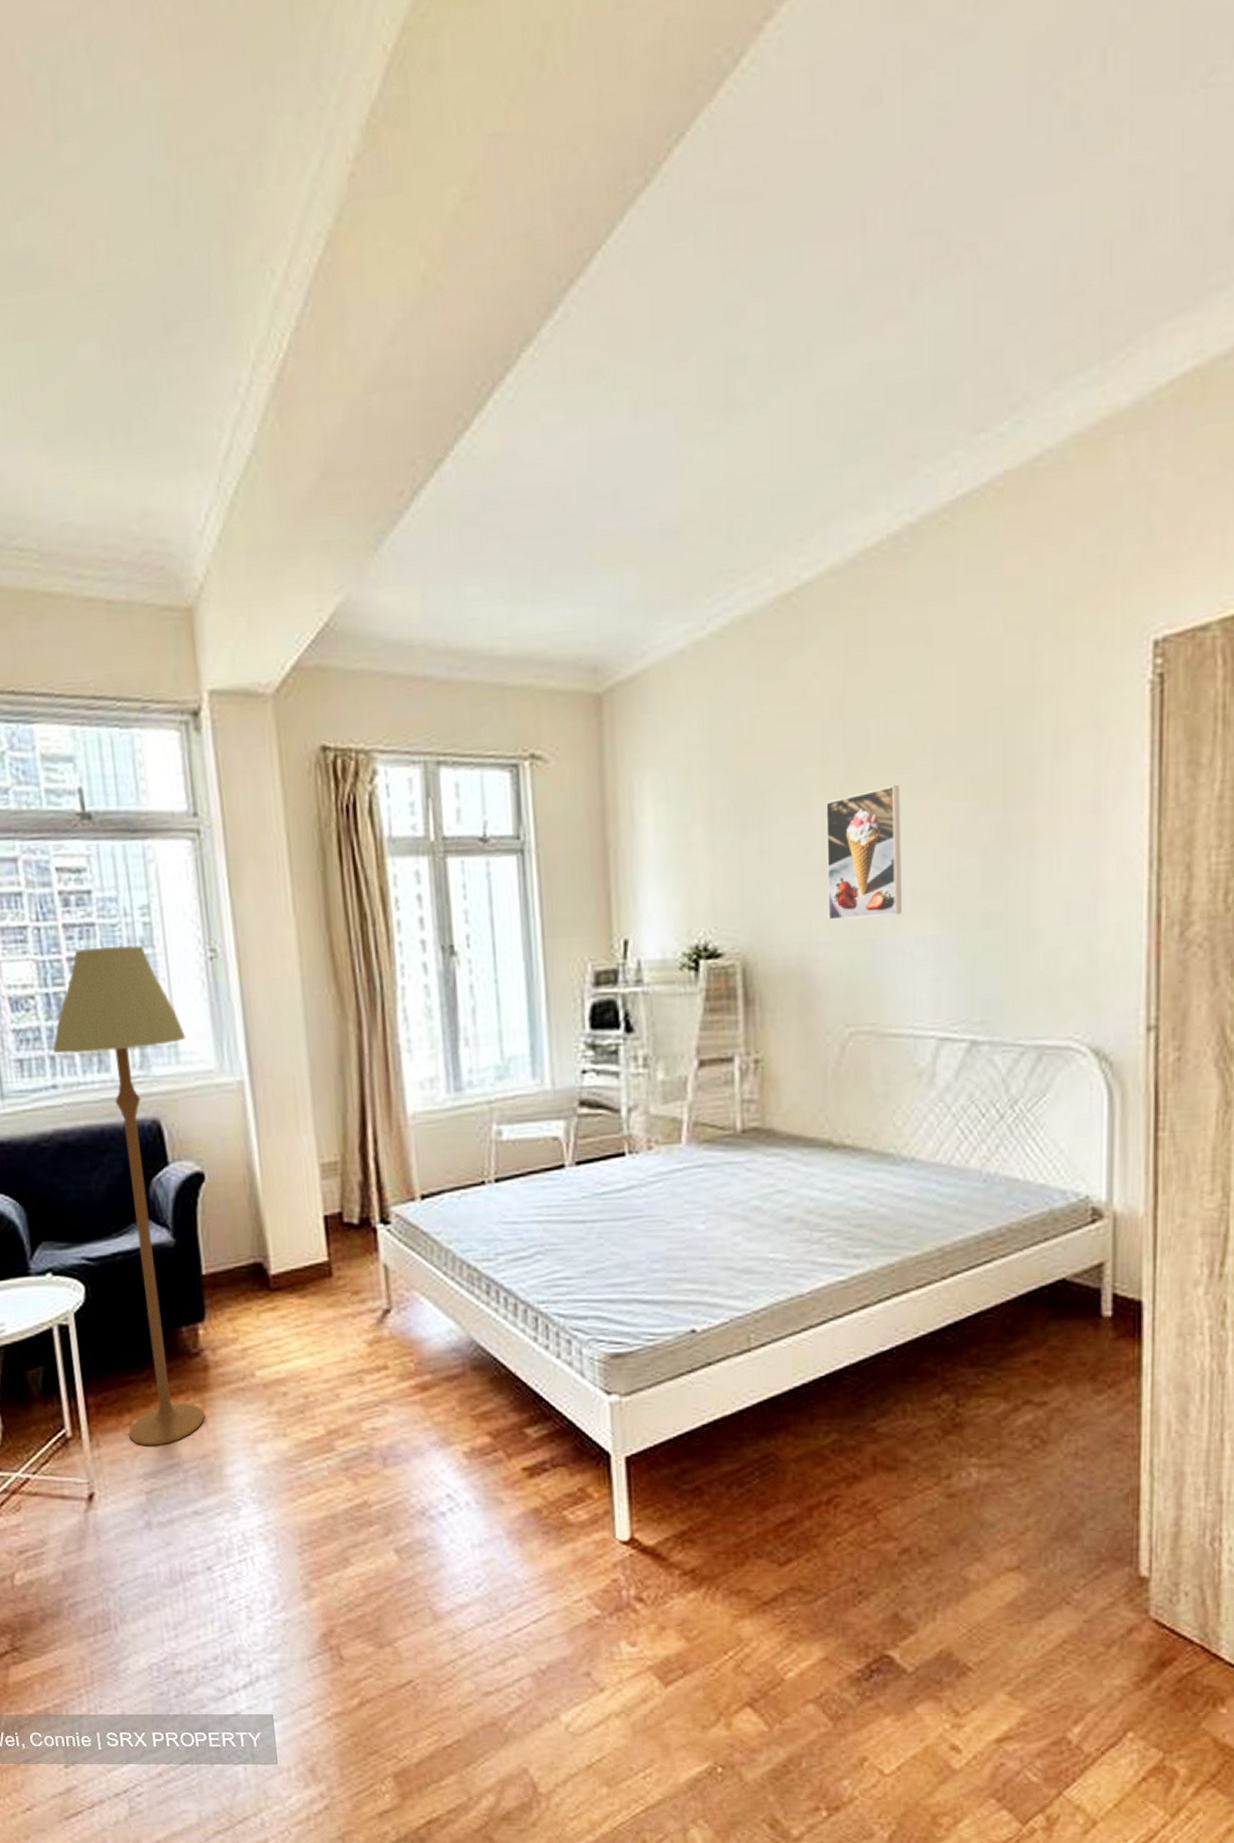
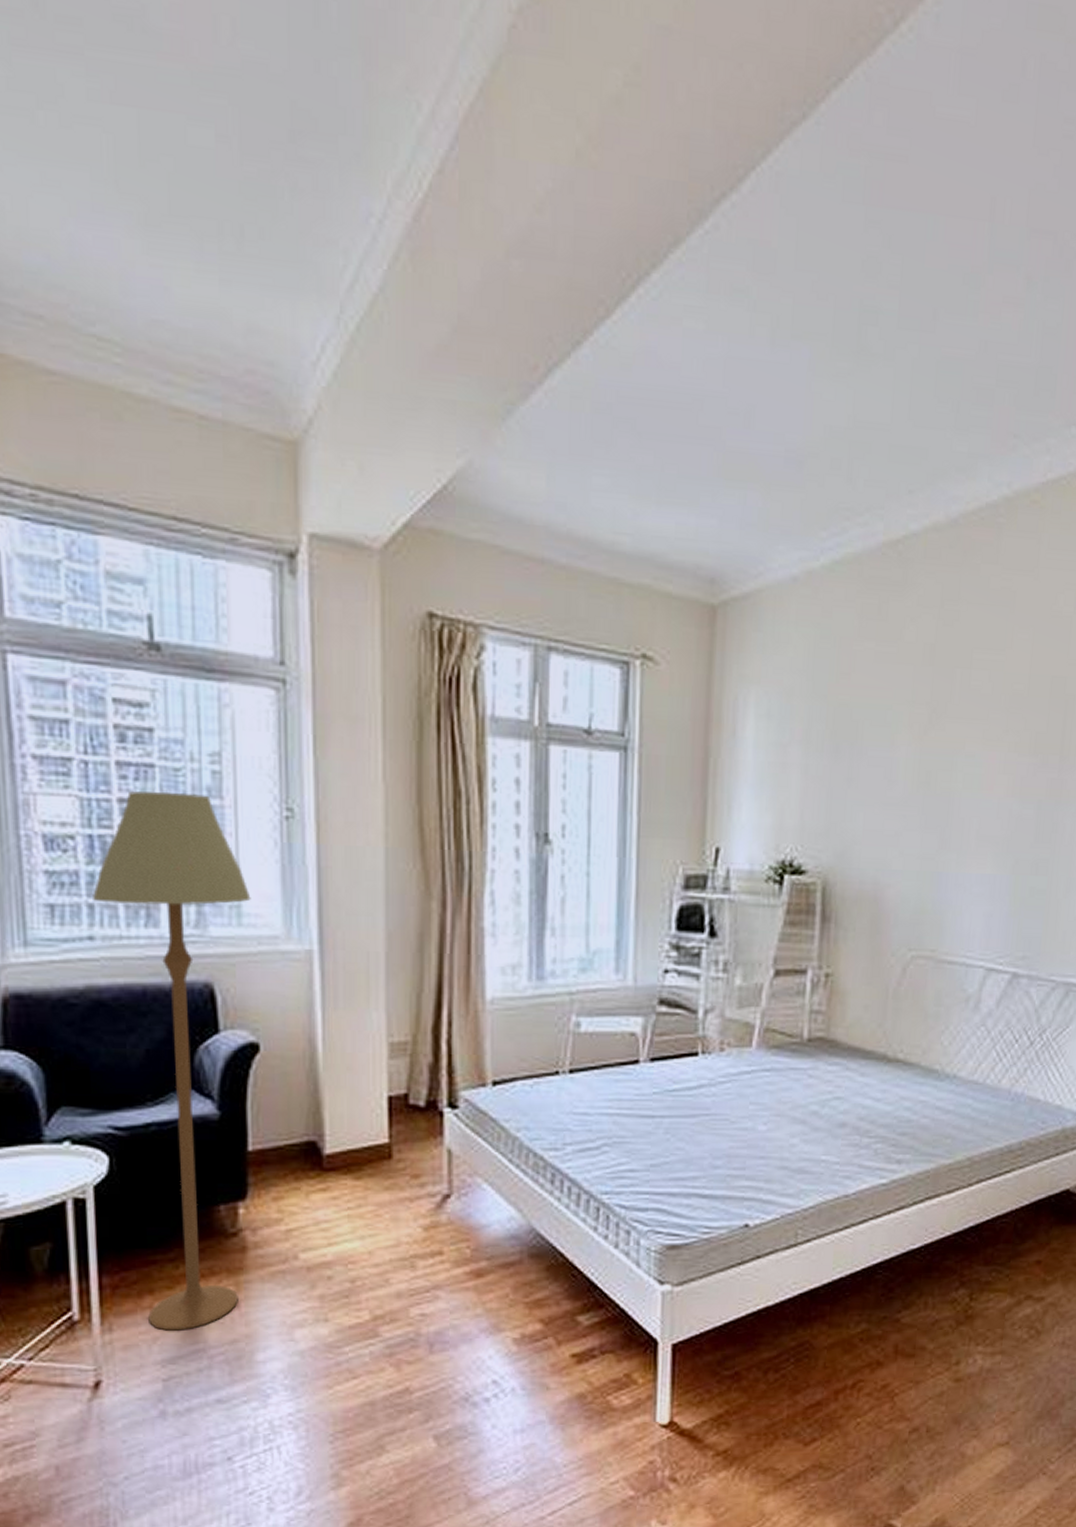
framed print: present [826,786,902,920] -> none [903,734,976,853]

